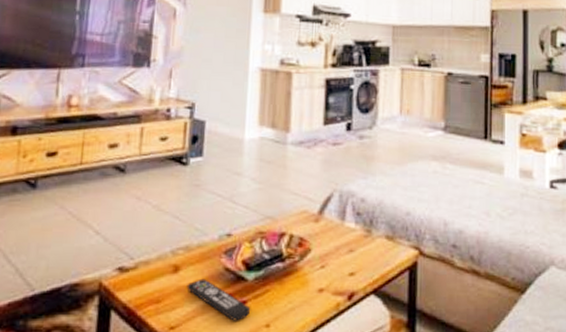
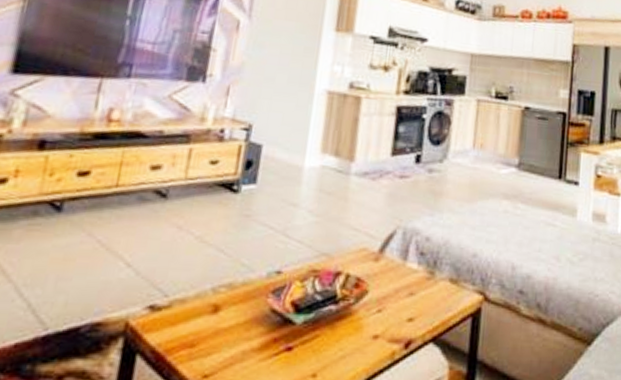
remote control: present [187,278,251,321] -> none [226,320,297,370]

